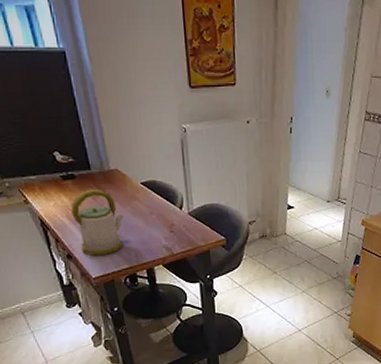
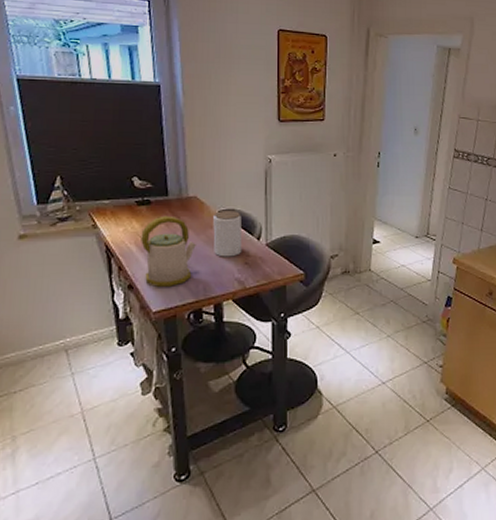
jar: none [136,182,167,227] -> present [213,211,243,257]

